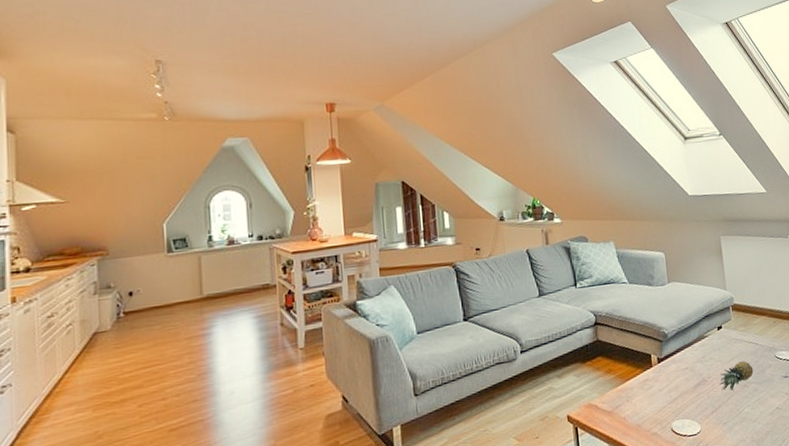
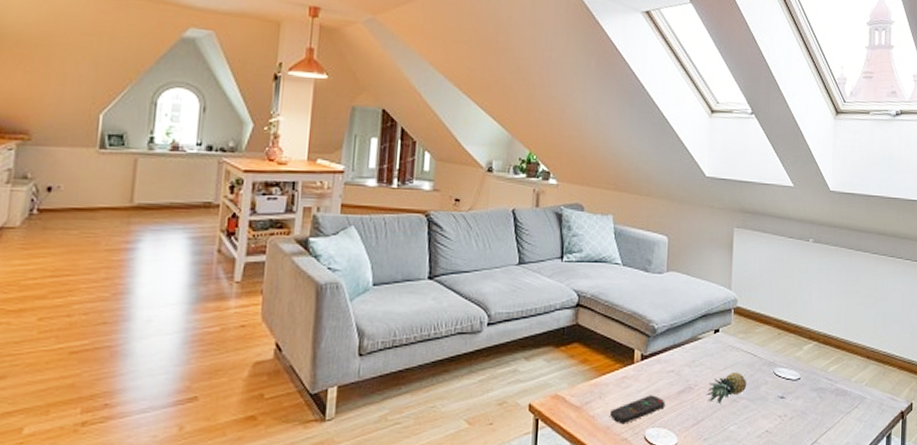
remote control: none [639,391,685,421] -> present [610,395,665,425]

